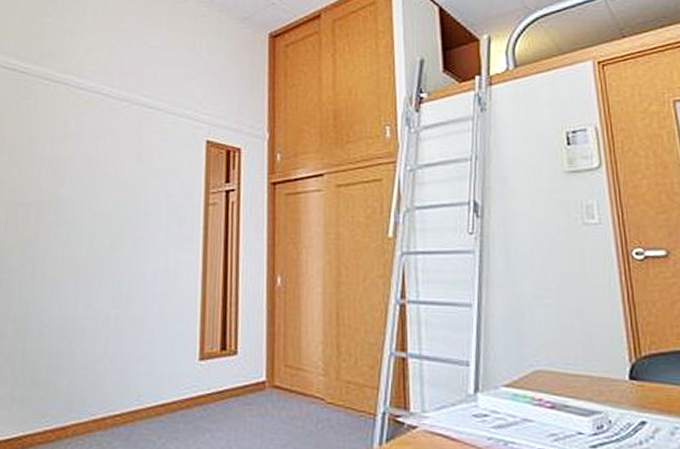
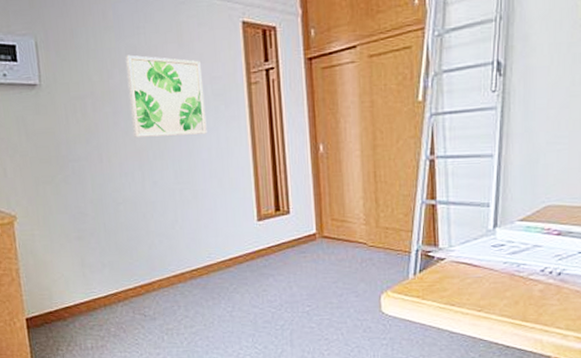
wall art: none [74,164,158,254] -> present [125,54,207,137]

